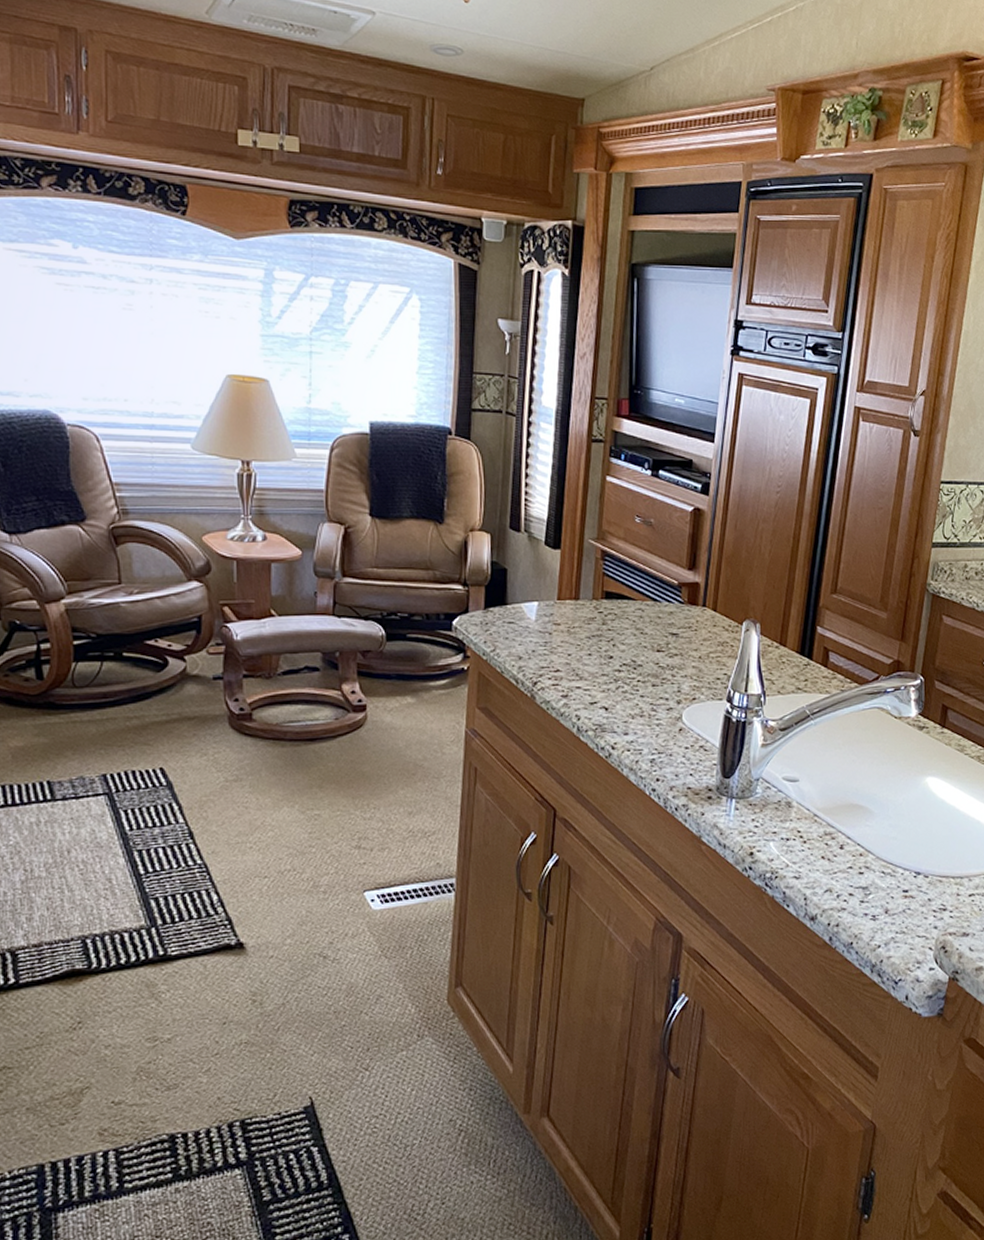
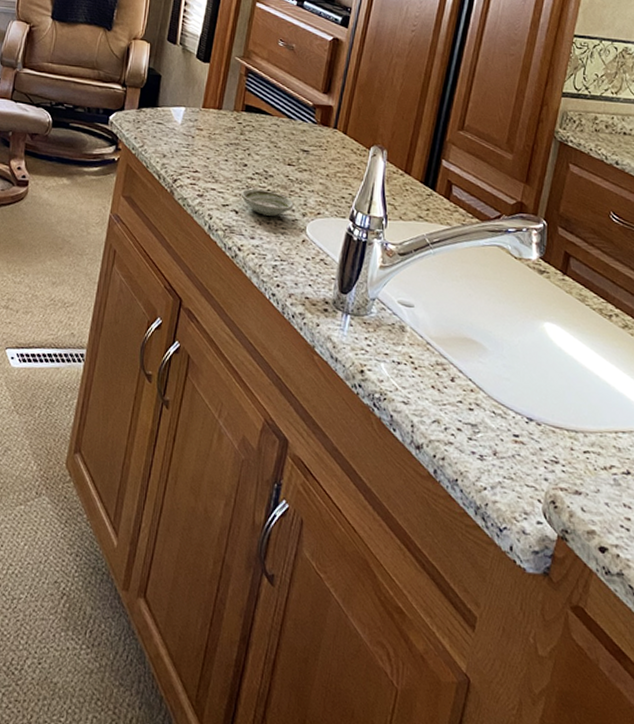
saucer: none [609,681,667,708] -> present [241,188,294,216]

